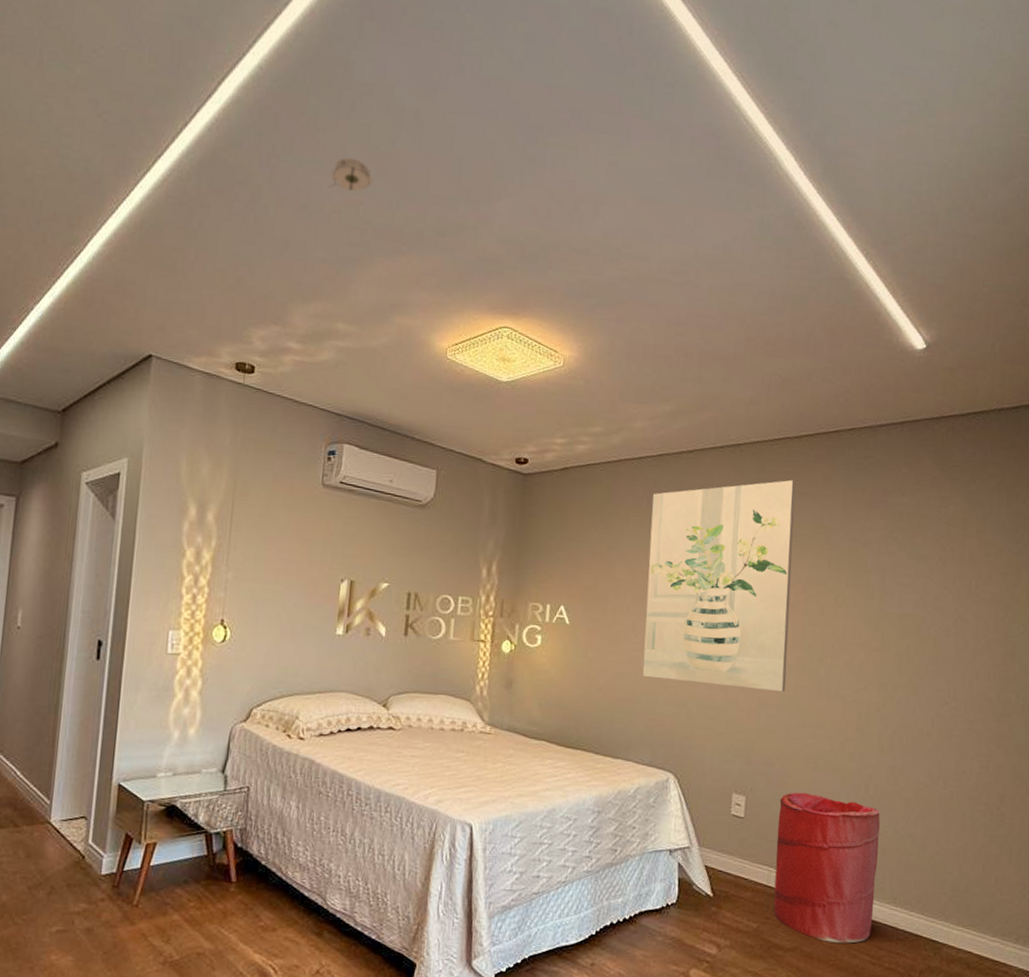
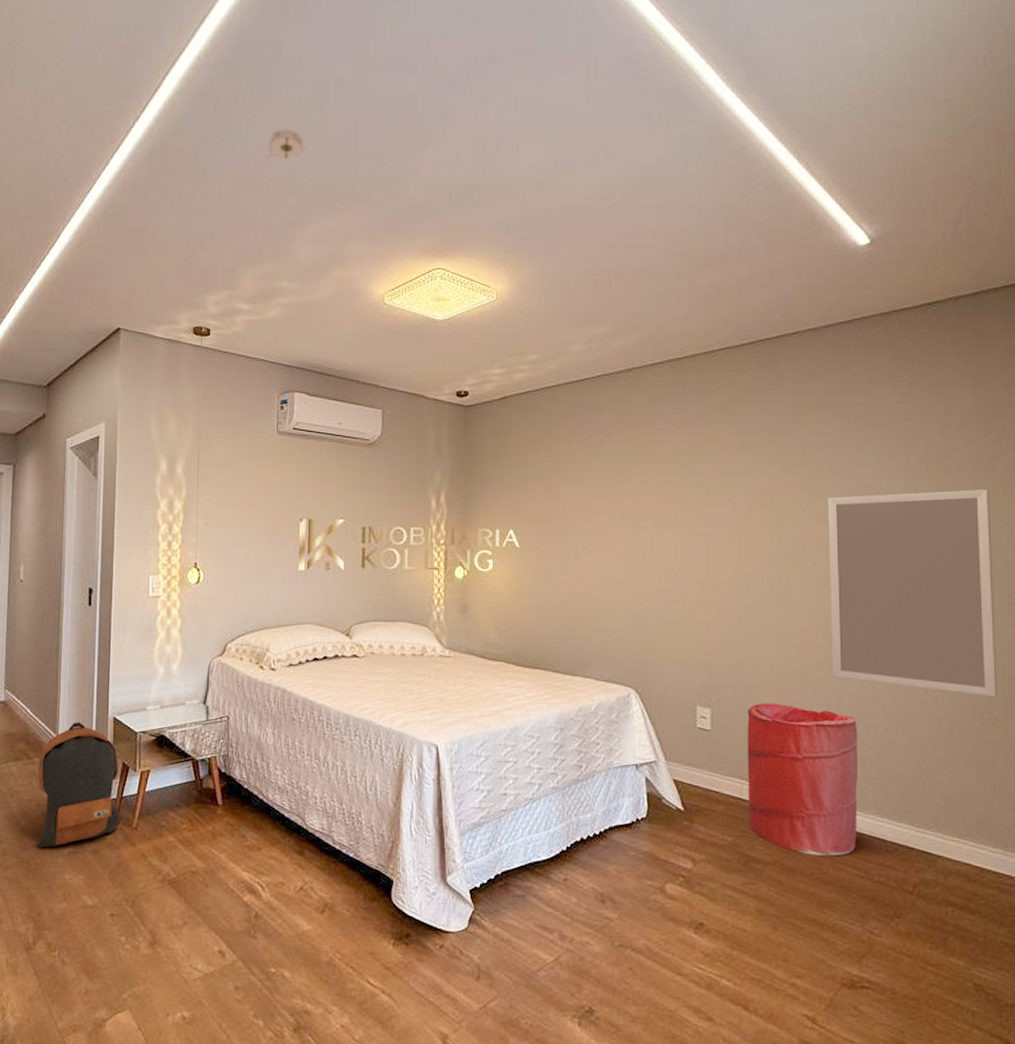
backpack: none [19,787,121,926] -> present [36,721,120,848]
wall art: present [642,479,795,693] -> none [593,389,745,603]
home mirror: none [861,593,1014,794] -> present [827,488,997,697]

